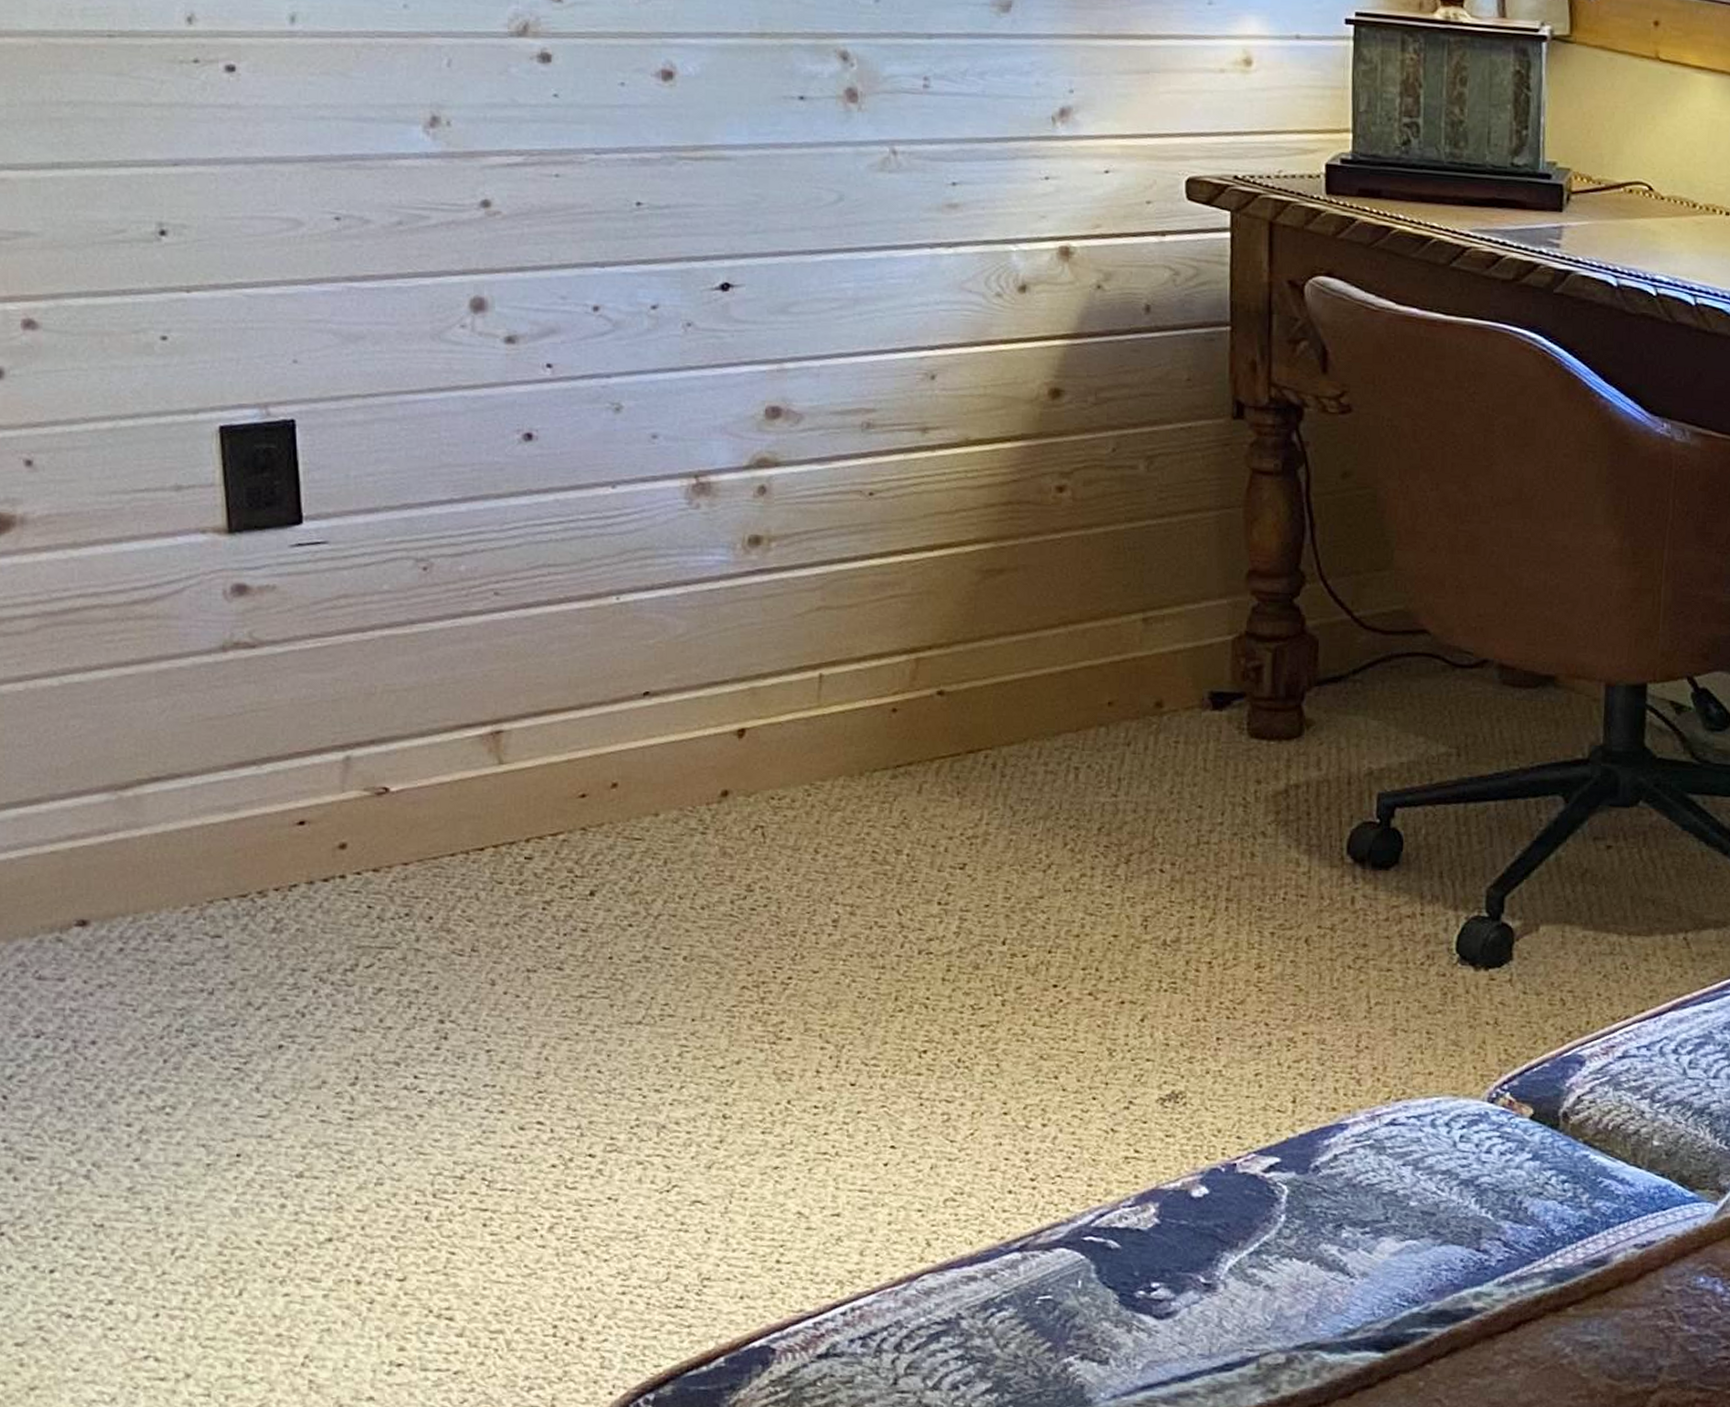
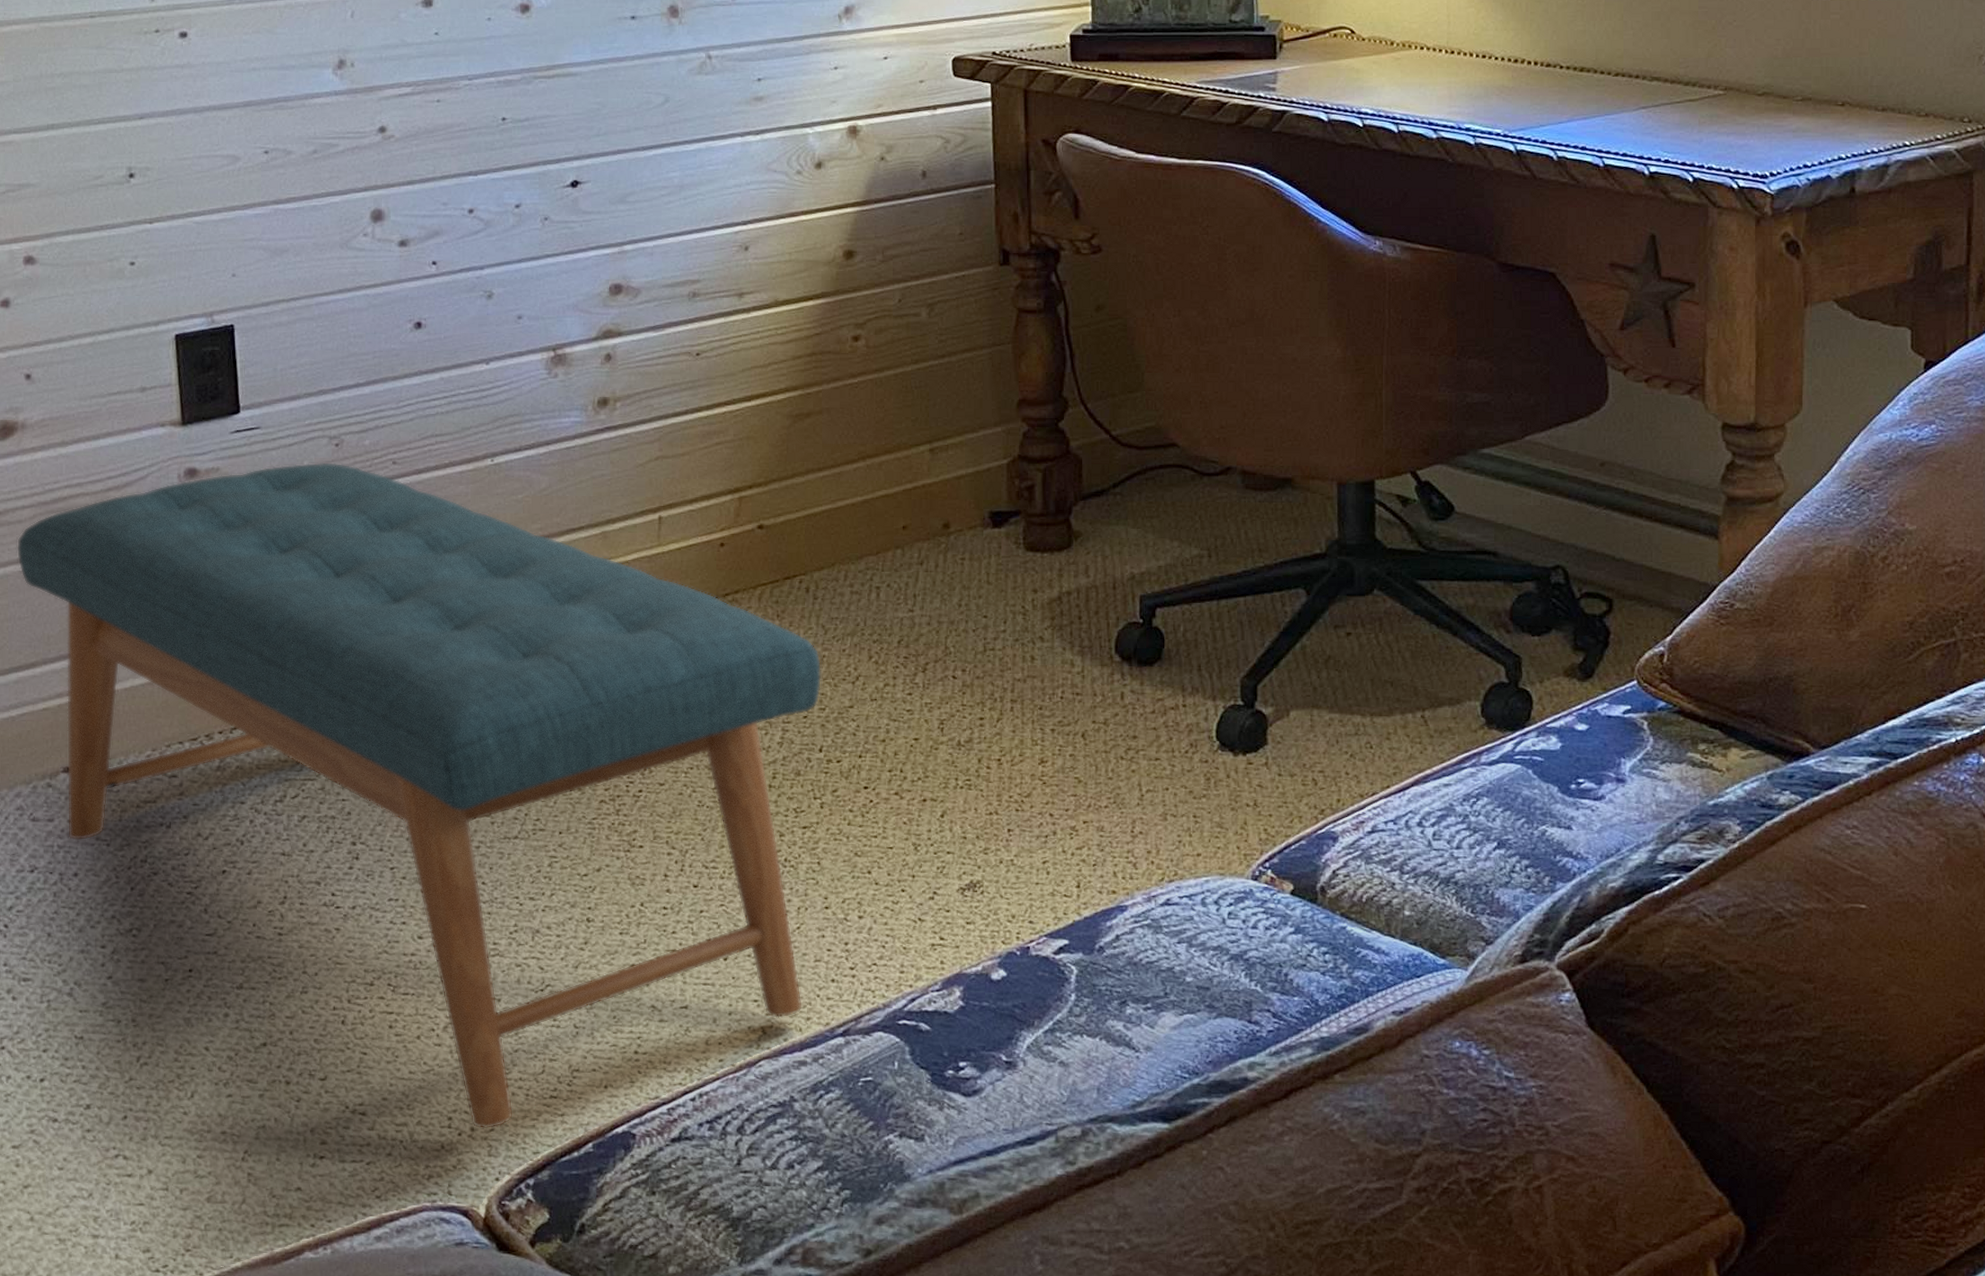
bench: none [14,587,1009,1340] -> present [16,462,822,1129]

